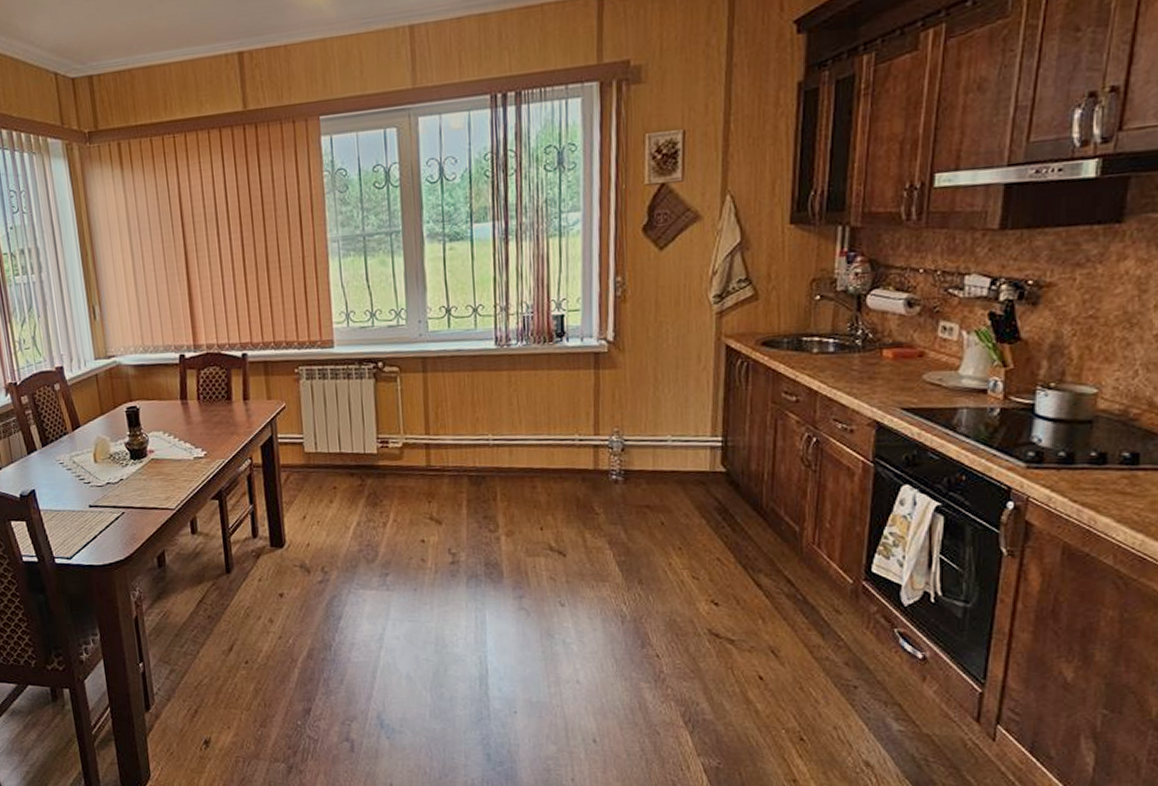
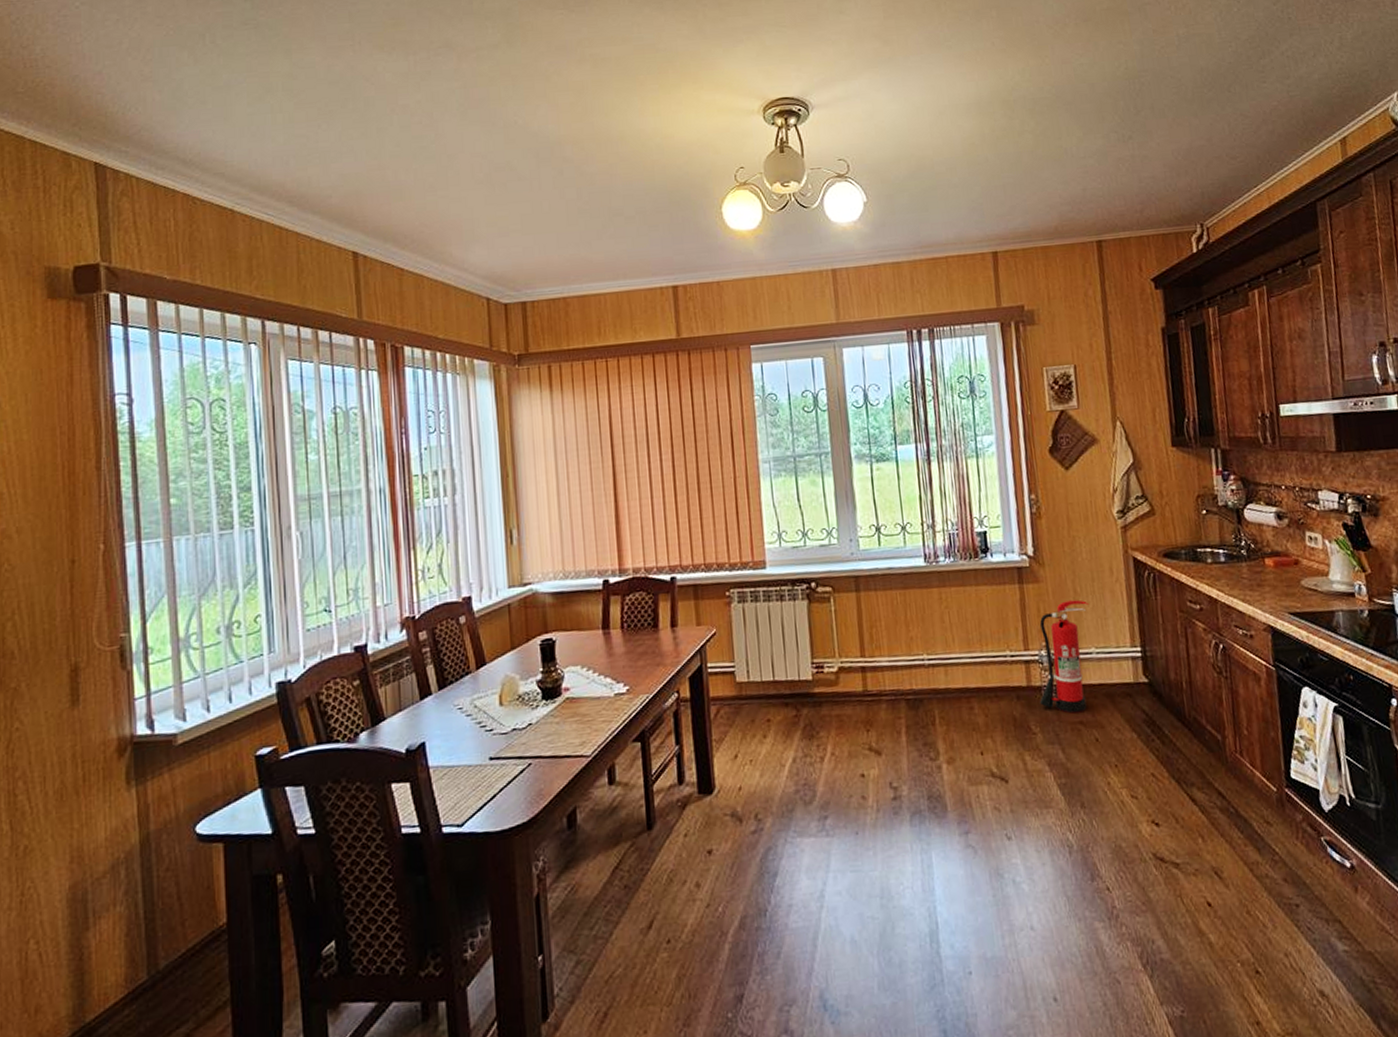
fire extinguisher: none [605,387,670,498] -> present [1039,599,1089,714]

